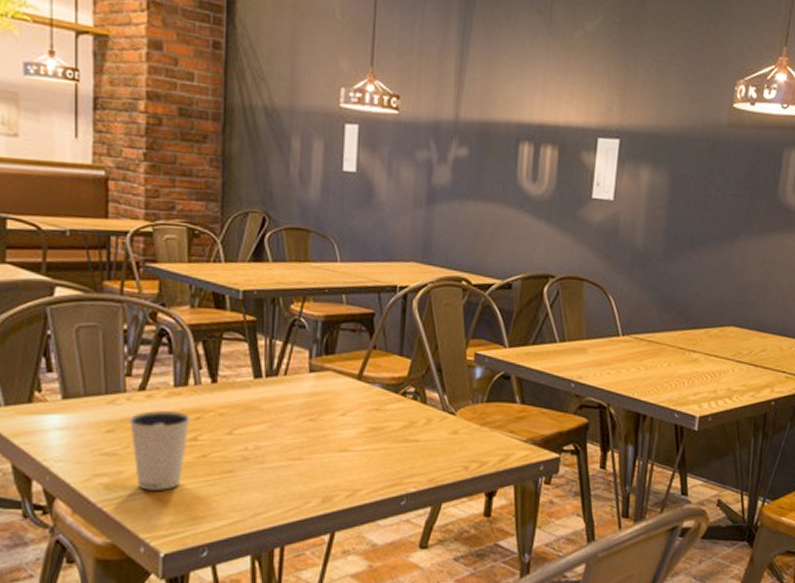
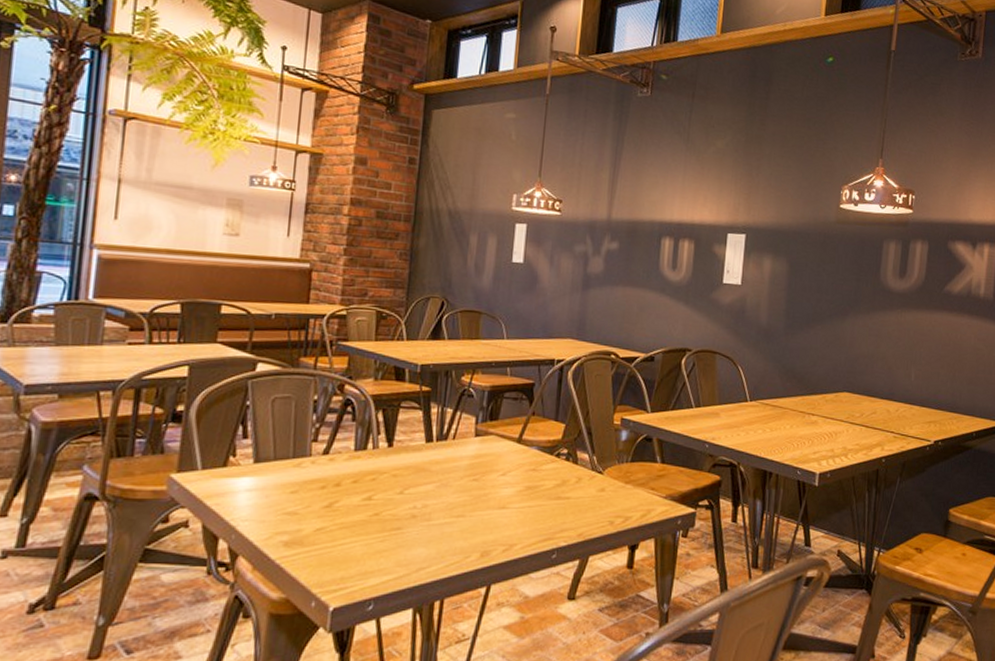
dixie cup: present [128,411,190,490] -> none [311,473,367,547]

